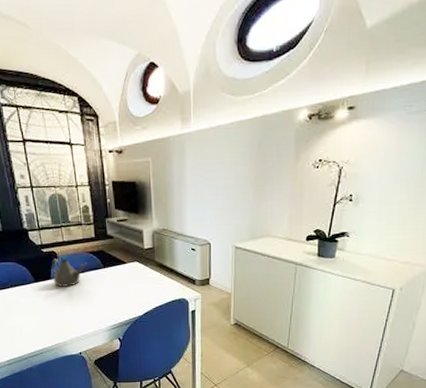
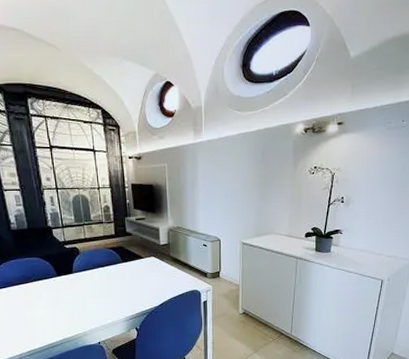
teapot: present [51,259,87,288] -> none [73,254,107,281]

